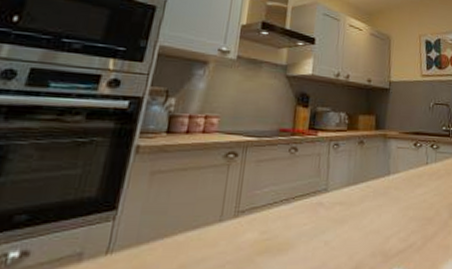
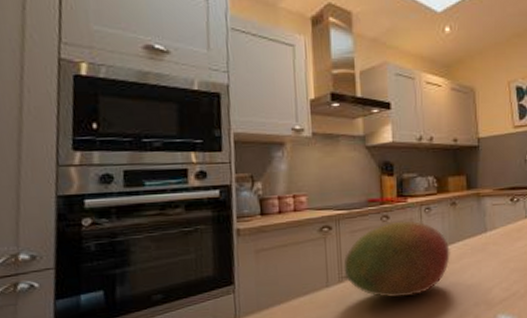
fruit: none [241,154,353,241] -> present [343,220,450,298]

